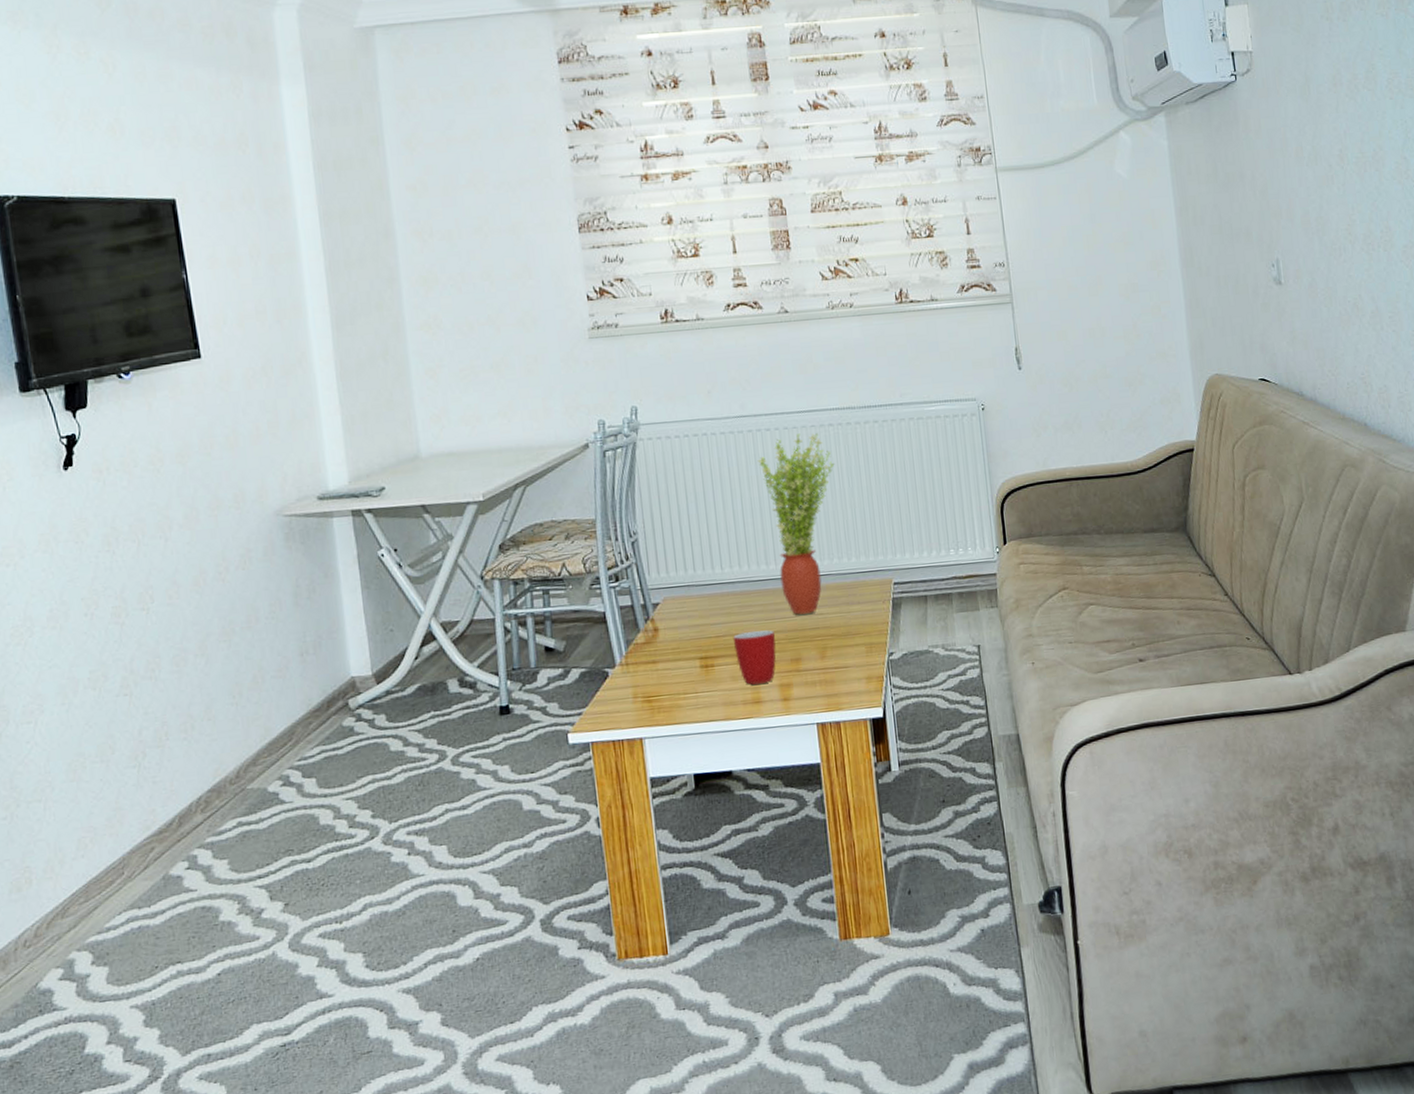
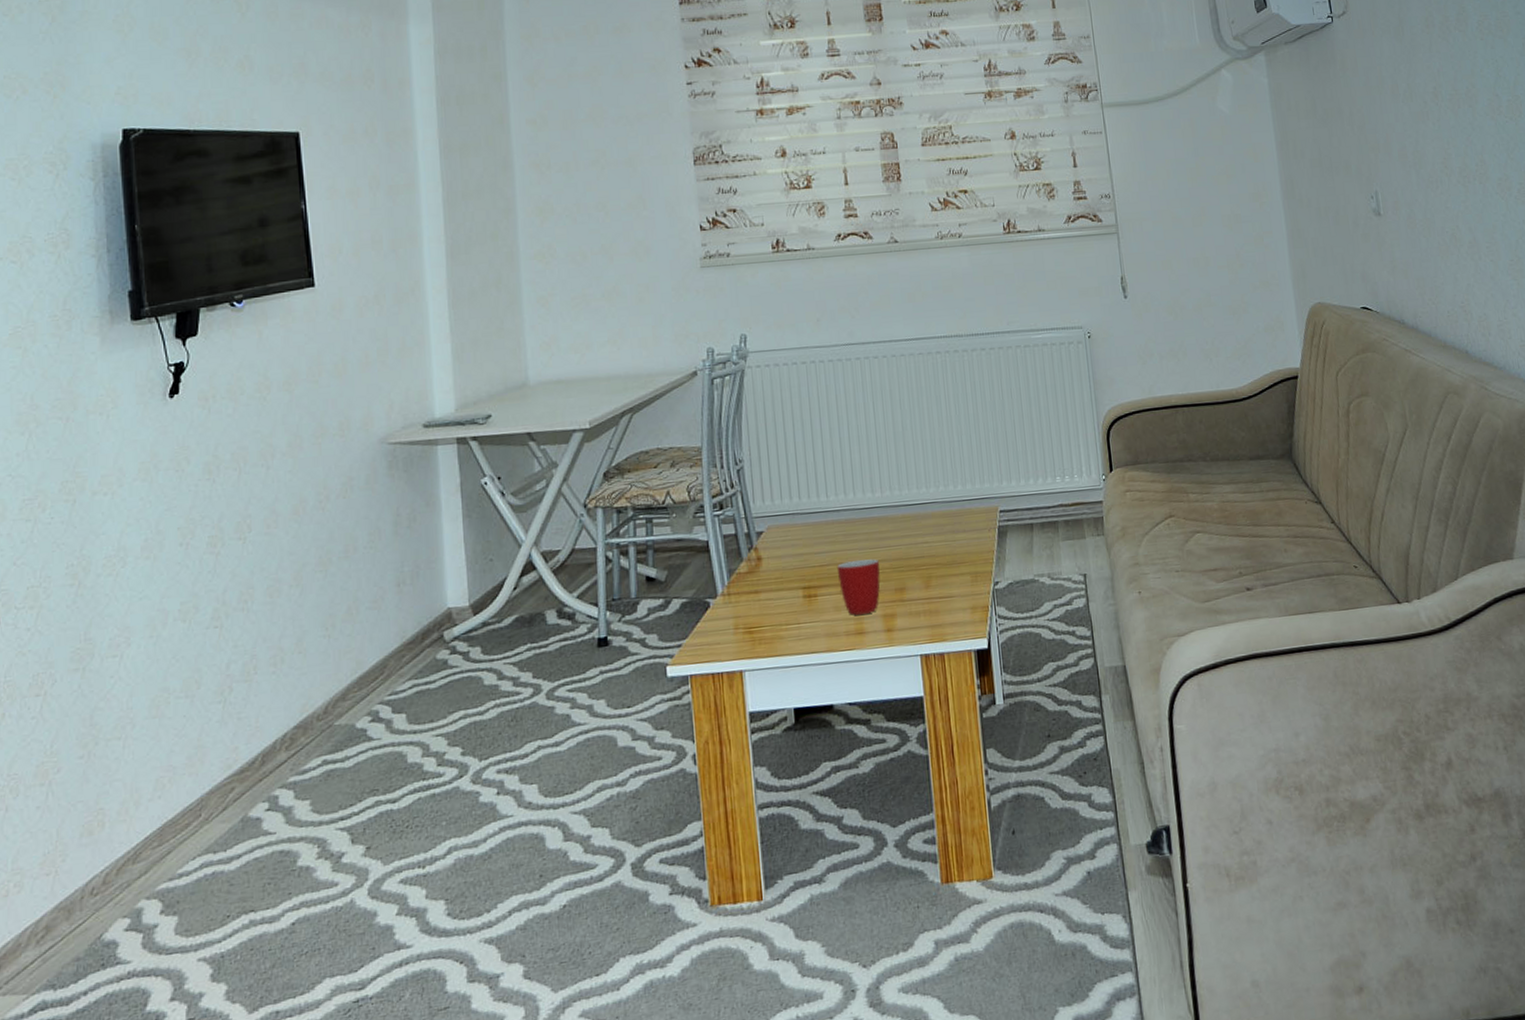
potted plant: present [757,433,835,615] -> none [865,361,942,543]

